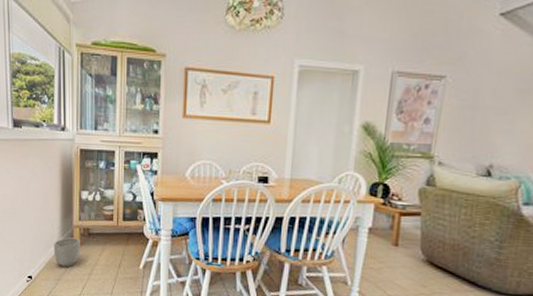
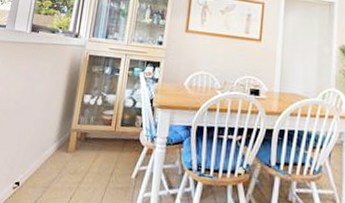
planter: present [53,237,80,268] -> none [46,141,76,174]

